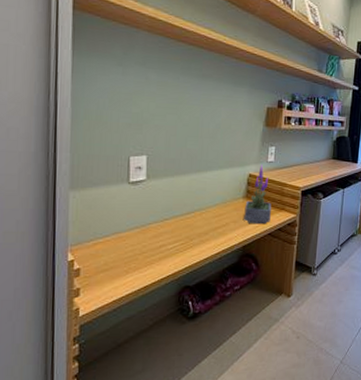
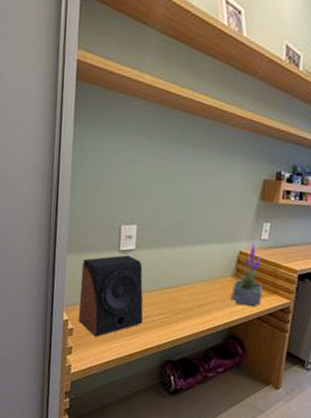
speaker: none [85,186,158,274] -> present [79,255,144,337]

